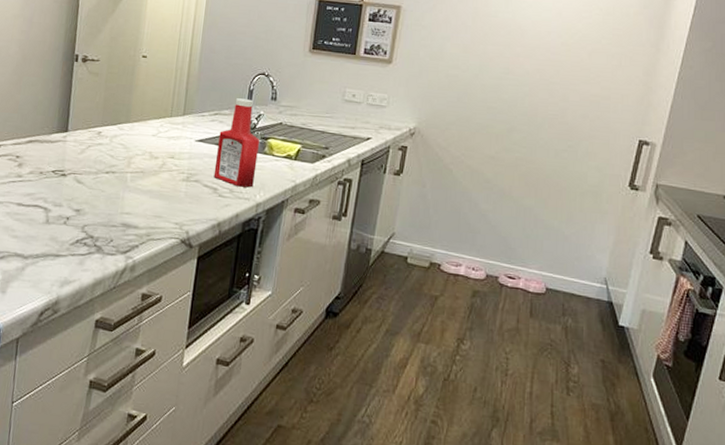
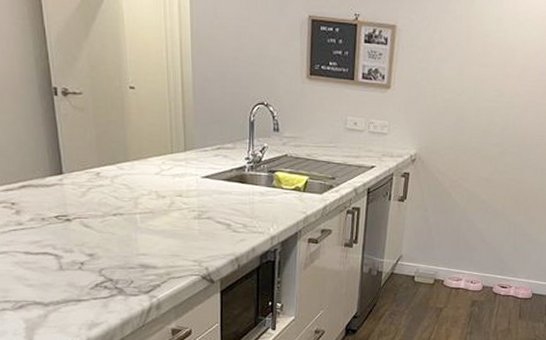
ketchup bottle: present [213,98,260,188] -> none [224,131,268,221]

